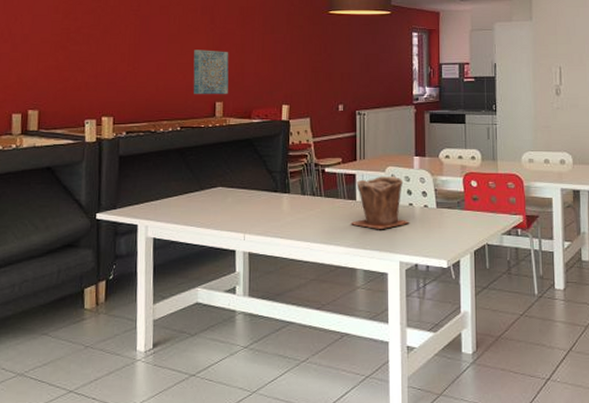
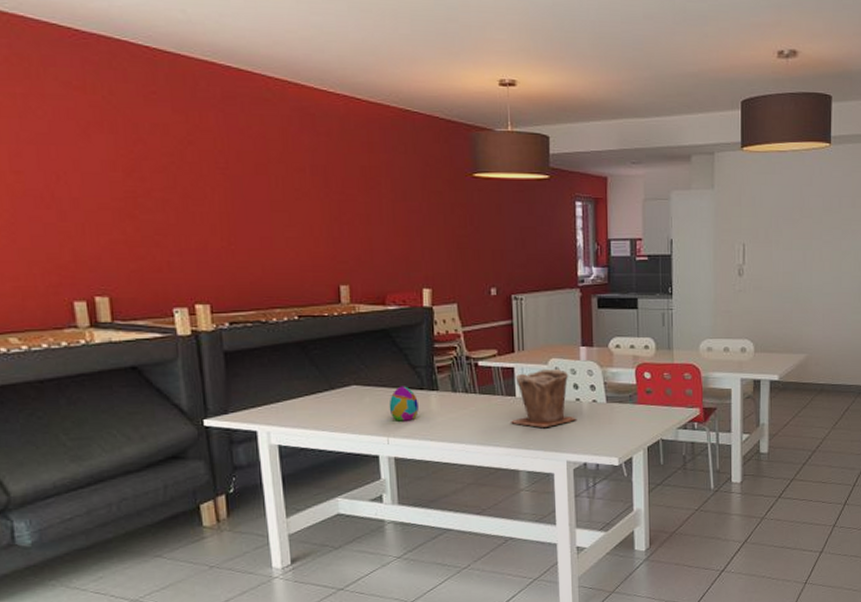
wall art: present [193,49,229,95] -> none [306,220,354,277]
decorative egg: none [247,188,272,220] -> present [389,386,419,421]

